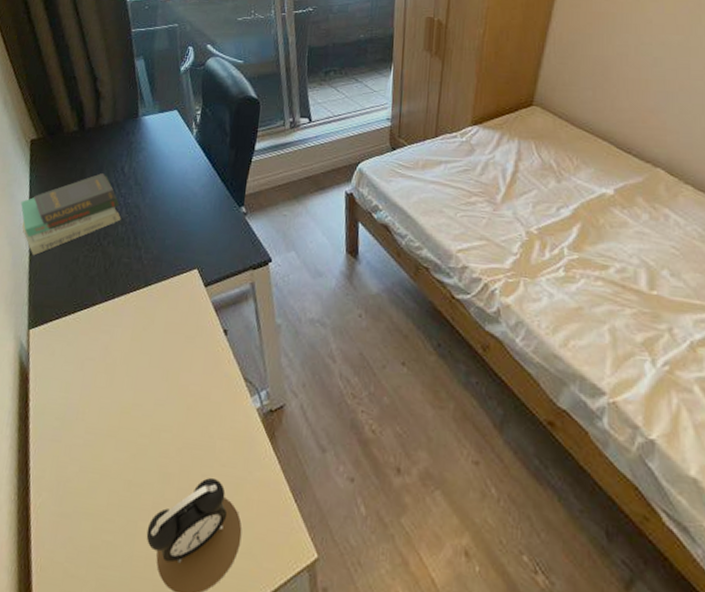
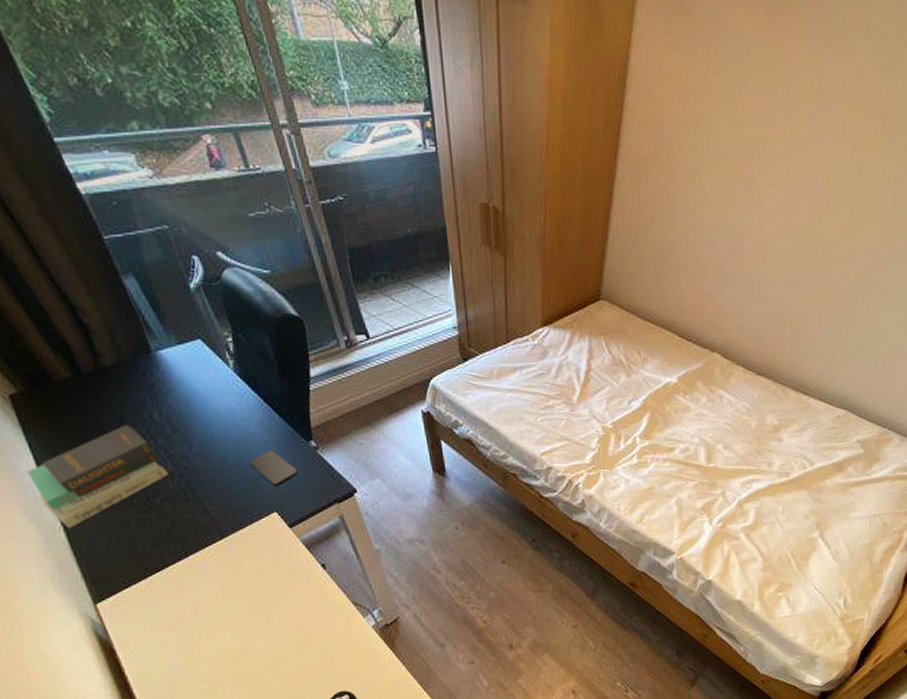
smartphone: none [186,210,225,245] -> present [249,449,298,487]

